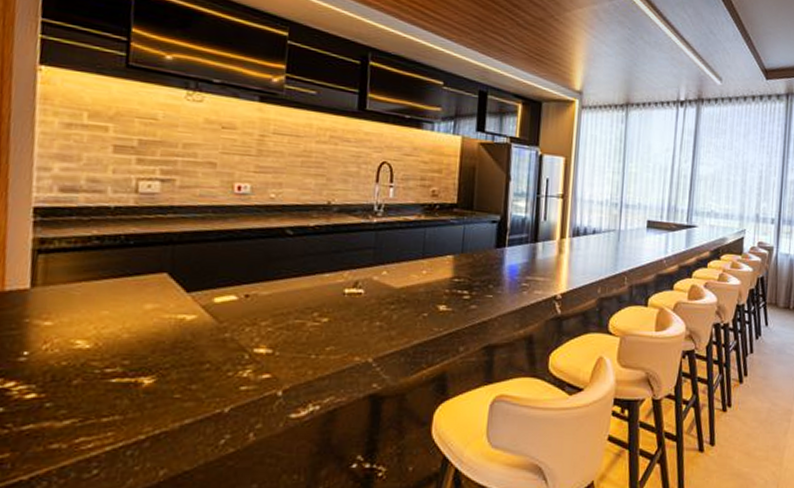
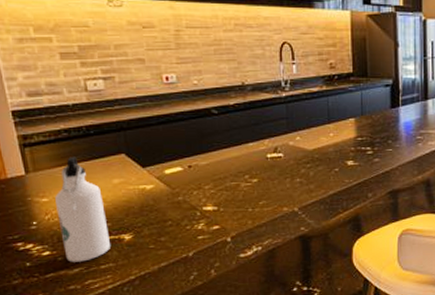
water bottle: none [57,270,127,411] -> present [55,156,110,262]

